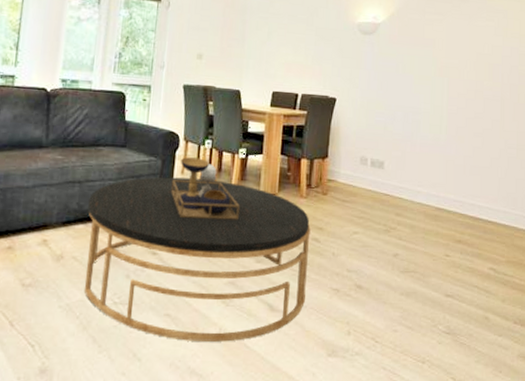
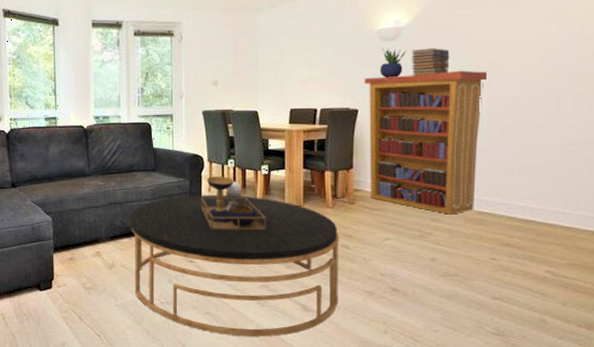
bookcase: none [342,67,447,210] -> present [364,70,486,215]
potted plant: none [357,40,382,71] -> present [379,47,407,78]
book stack: none [385,45,418,72] -> present [411,48,450,76]

